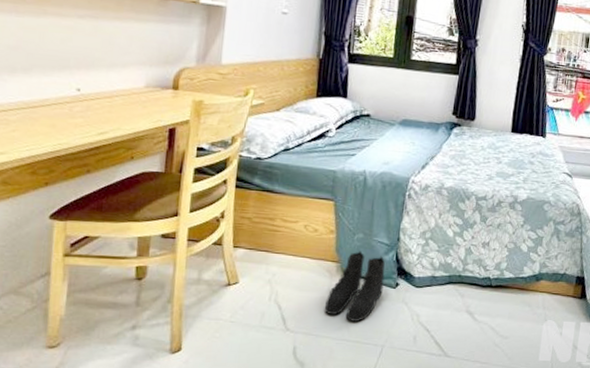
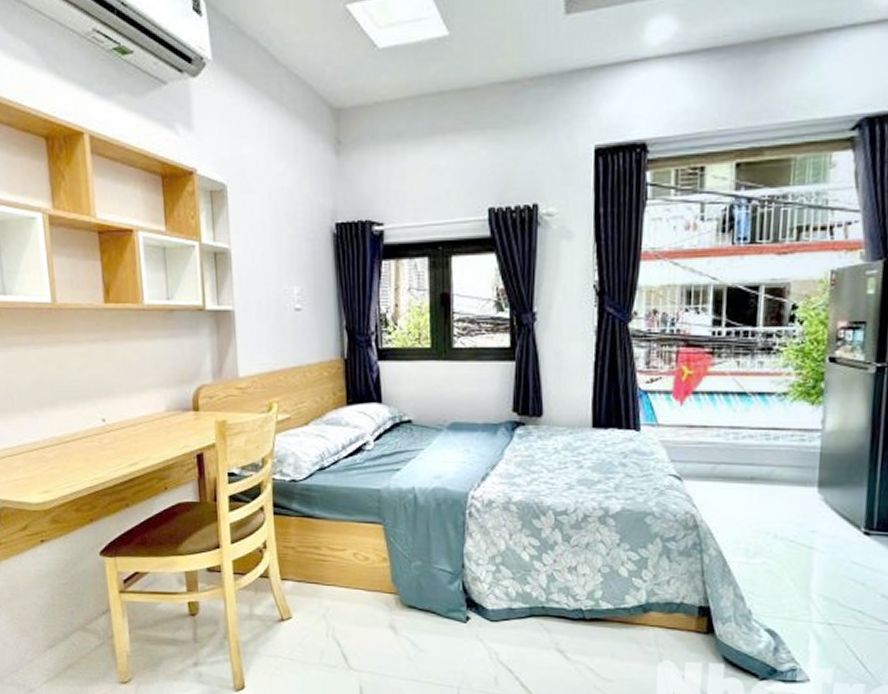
boots: present [324,251,385,322] -> none [387,581,452,660]

